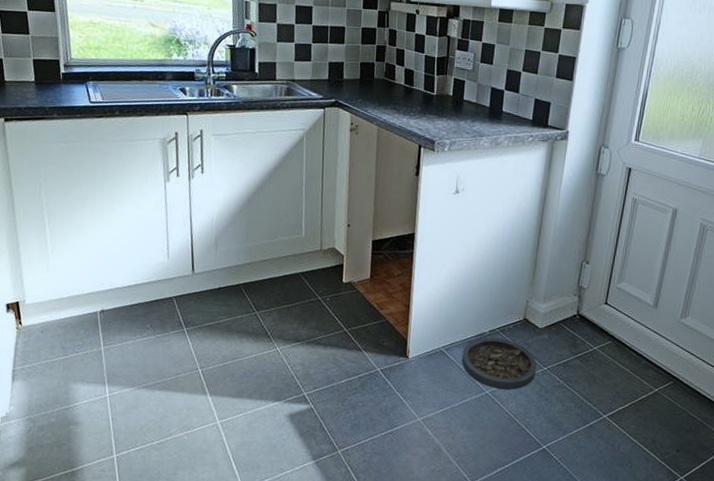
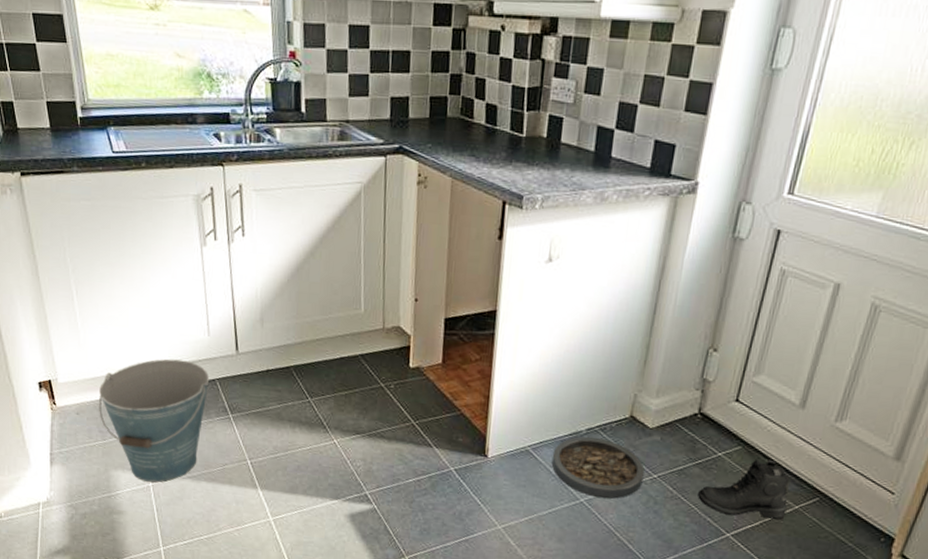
bucket: none [62,280,168,394] -> present [99,359,210,483]
boot: none [580,351,649,401] -> present [698,459,789,520]

